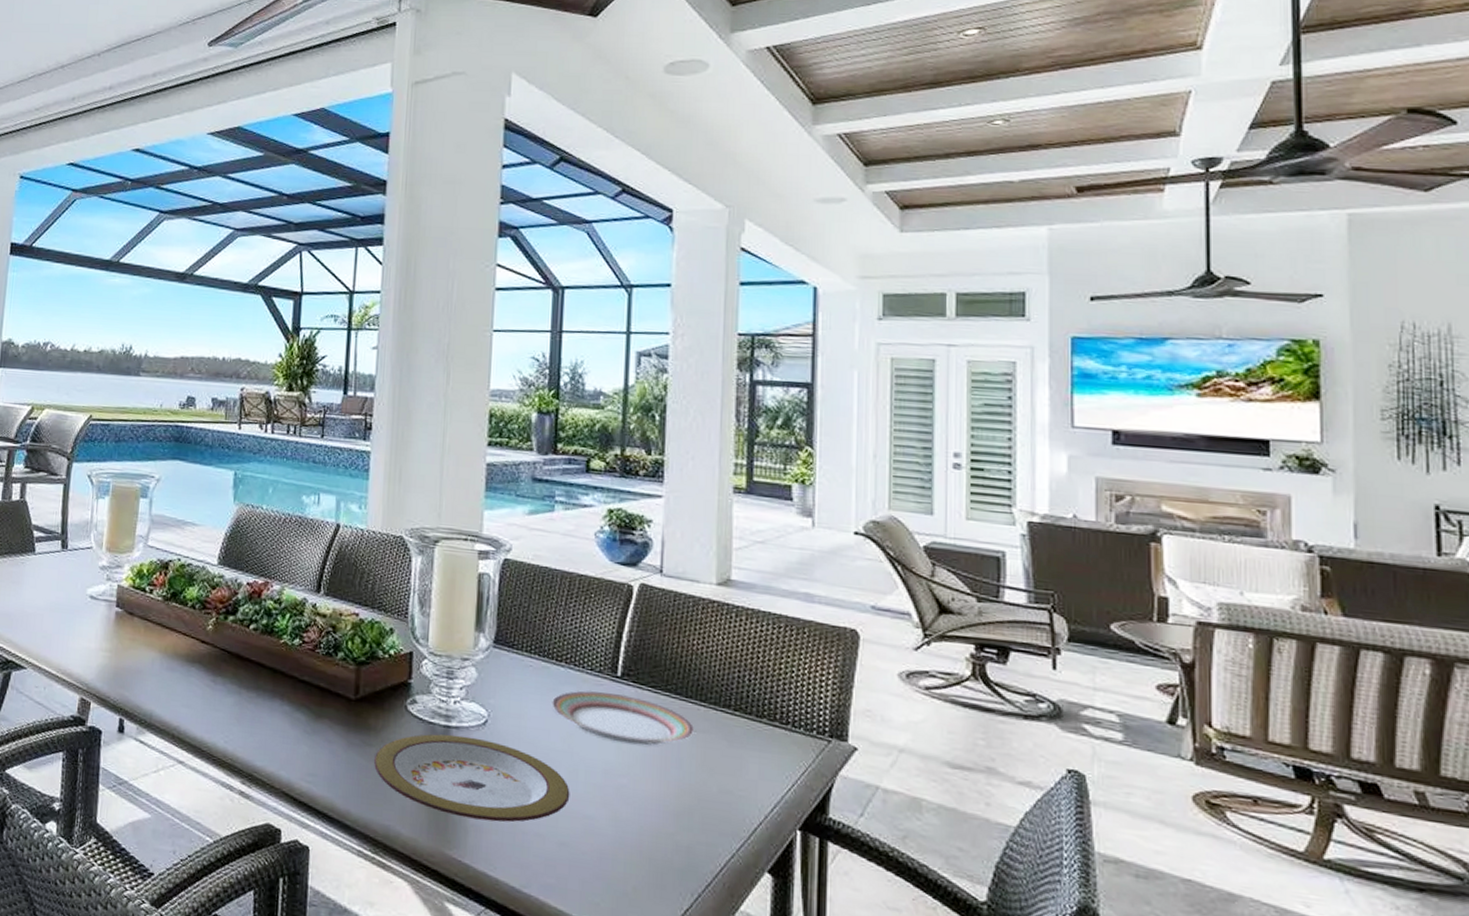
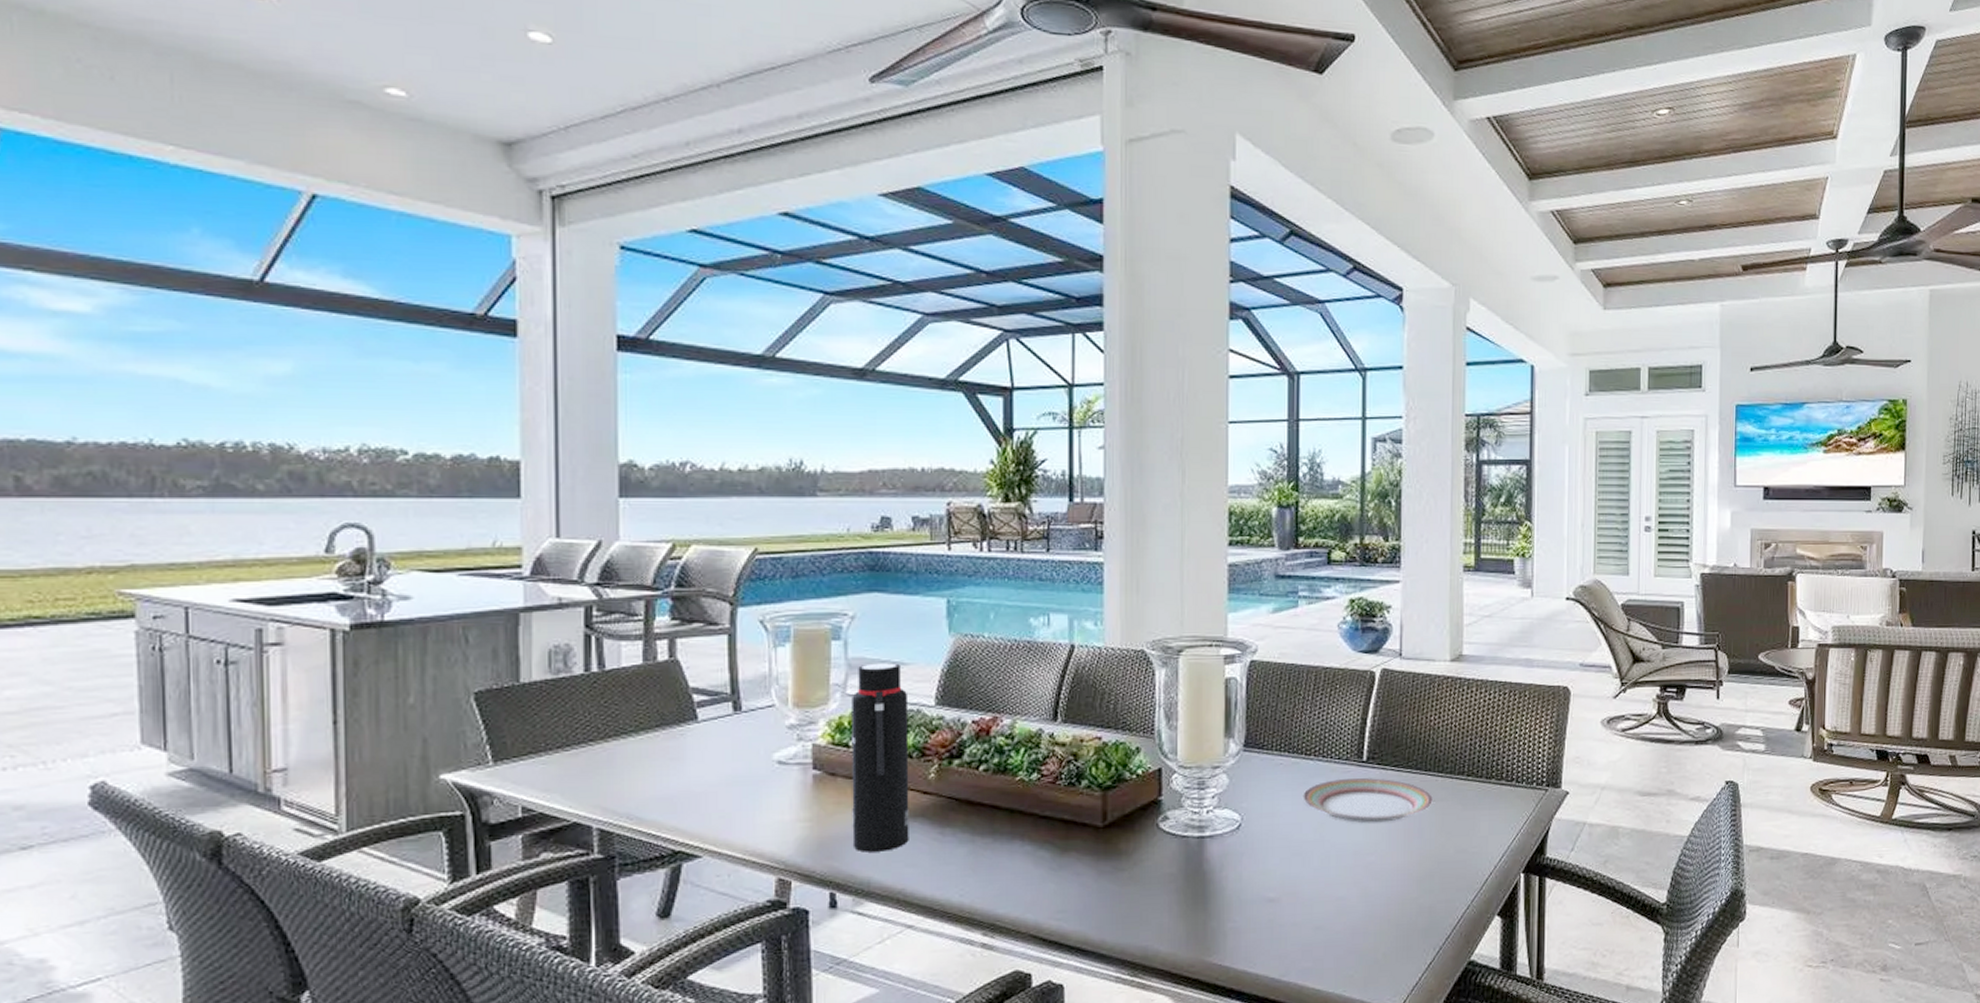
water bottle: none [141,521,197,690] -> present [852,663,909,852]
plate: present [373,734,570,822] -> none [1126,843,1323,923]

